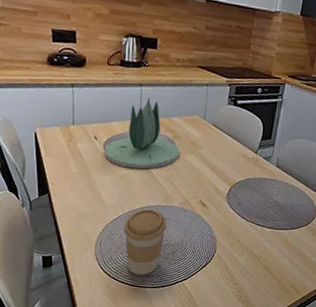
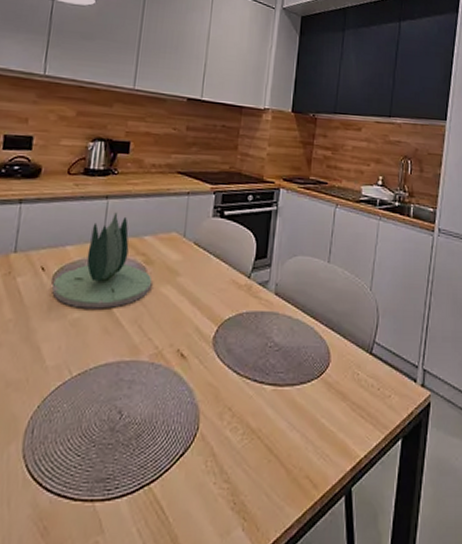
coffee cup: present [124,208,167,276] -> none [68,367,131,480]

